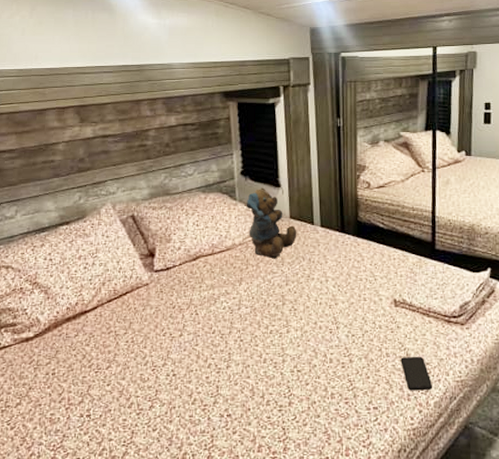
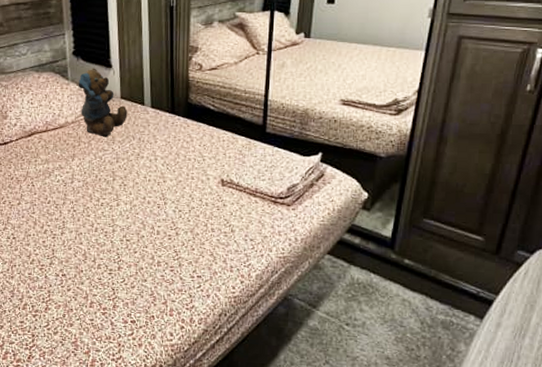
smartphone: present [400,356,433,391] -> none [225,232,256,265]

